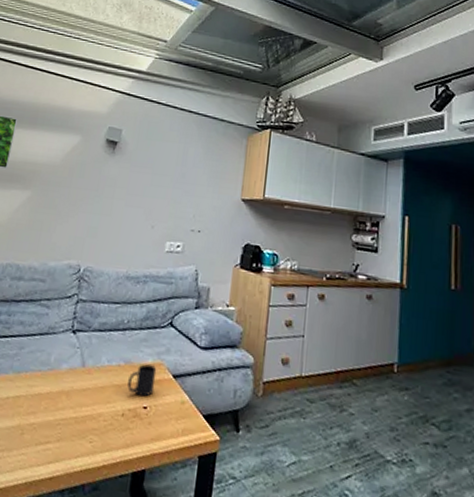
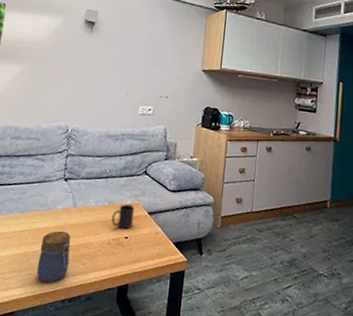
jar: none [31,397,77,467] -> present [36,230,71,283]

